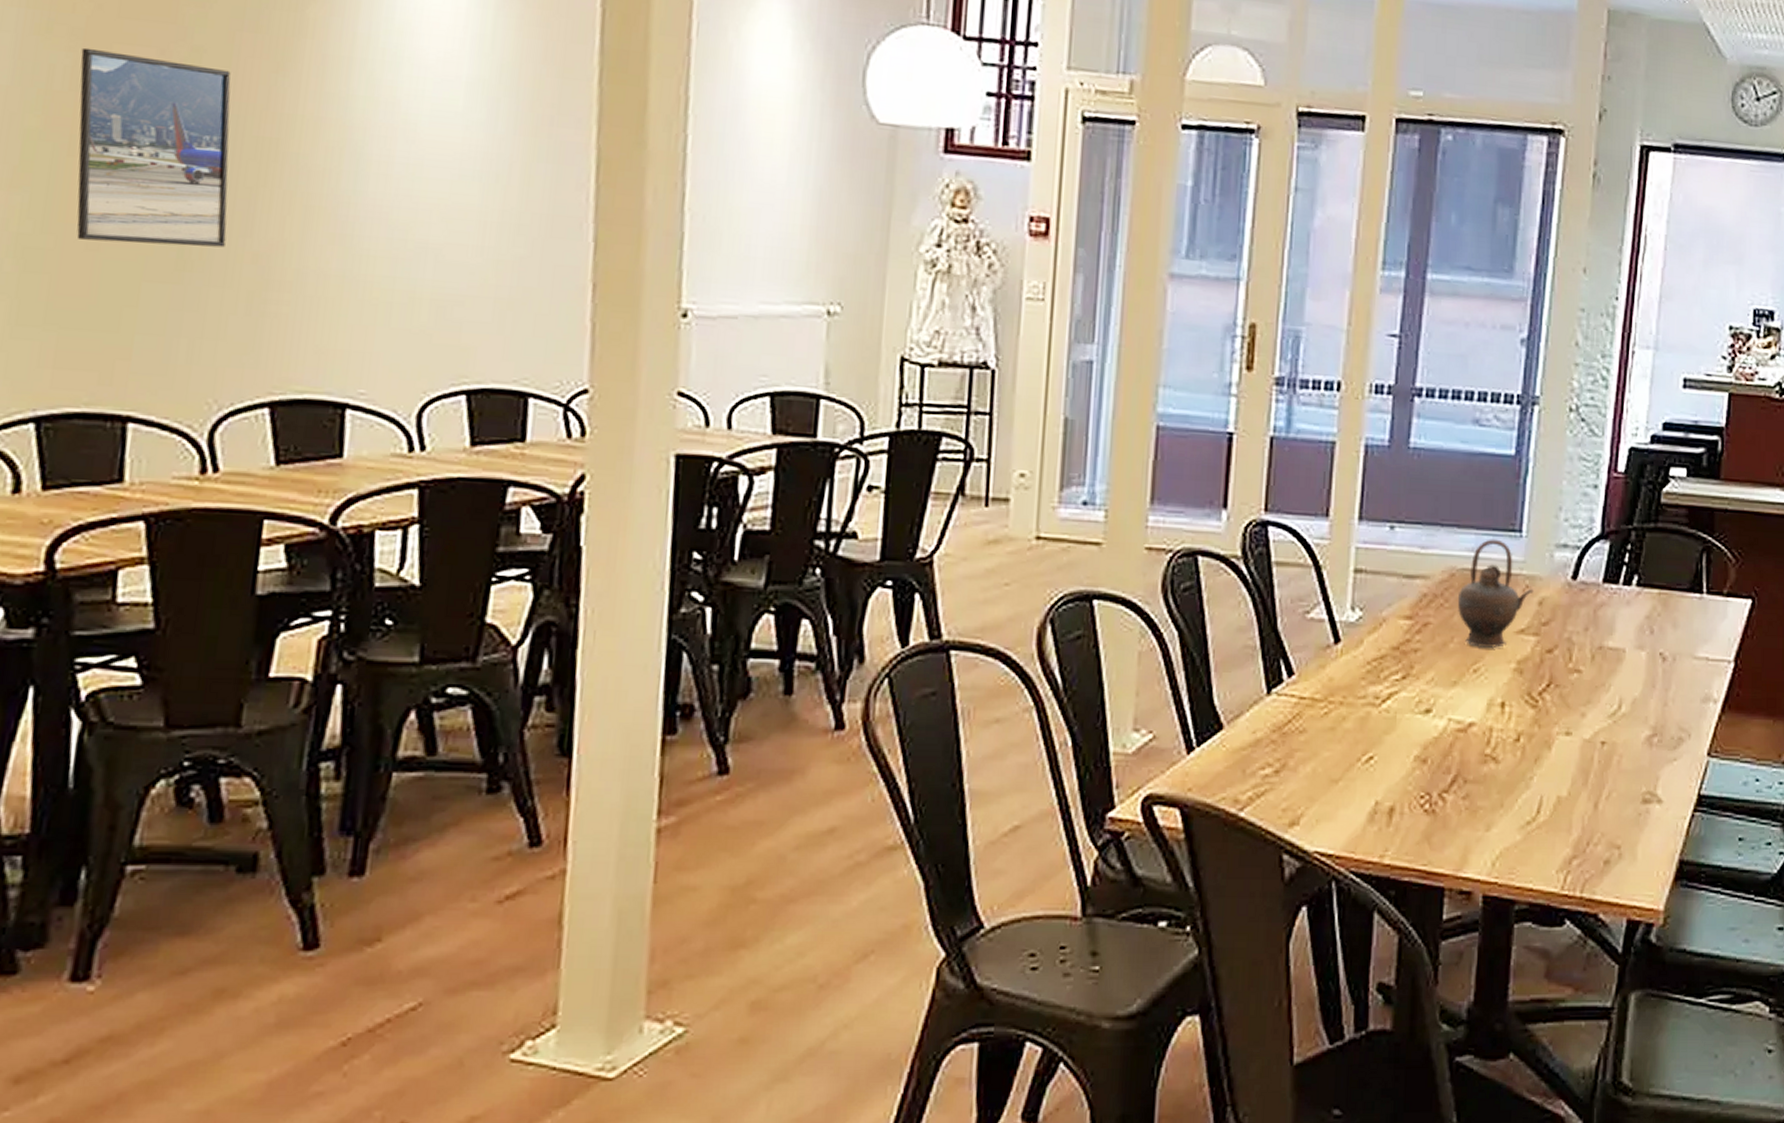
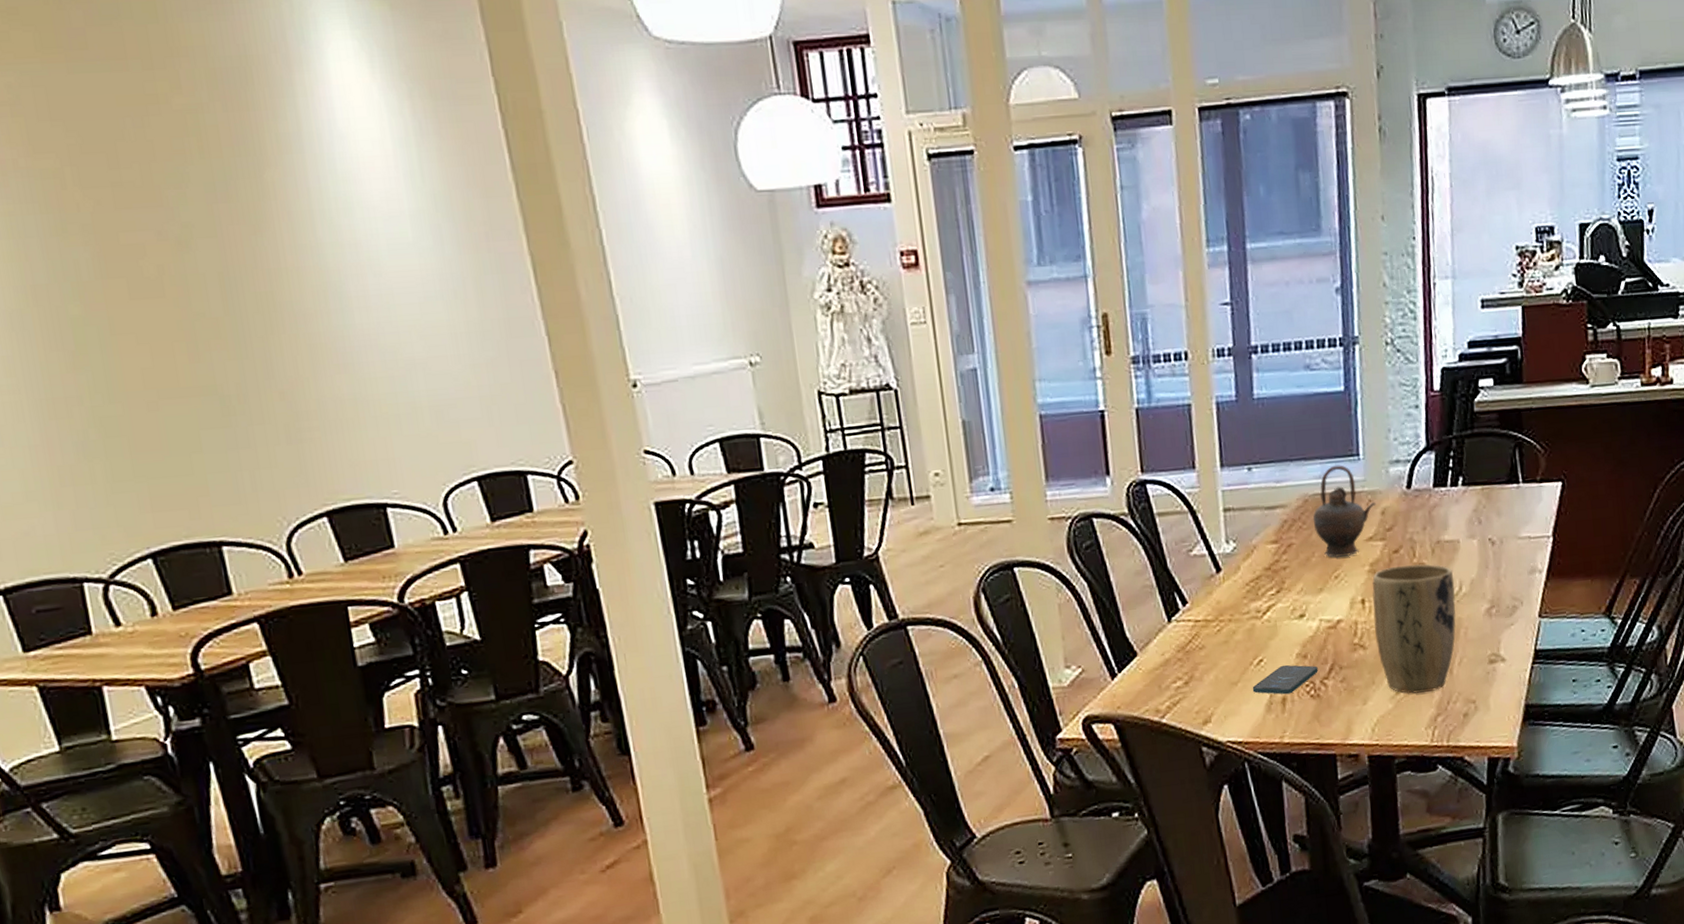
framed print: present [76,47,231,248] -> none [95,239,256,403]
smartphone: none [1355,767,1438,804] -> present [1252,664,1318,695]
plant pot: none [1511,668,1614,826] -> present [1372,563,1456,694]

